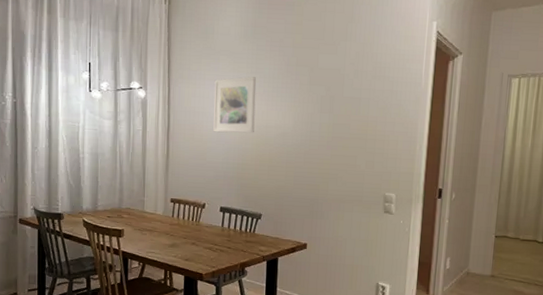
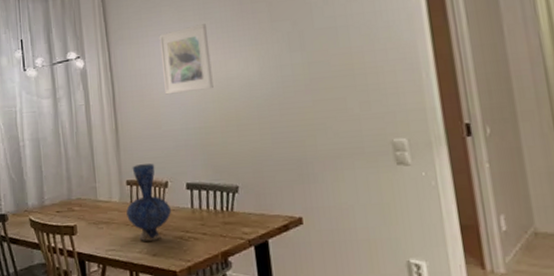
vase: none [168,187,205,249] -> present [126,163,171,241]

